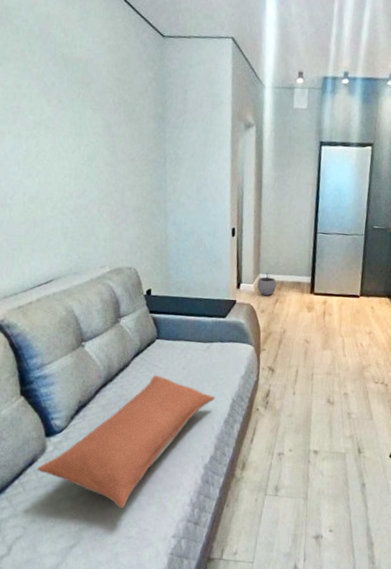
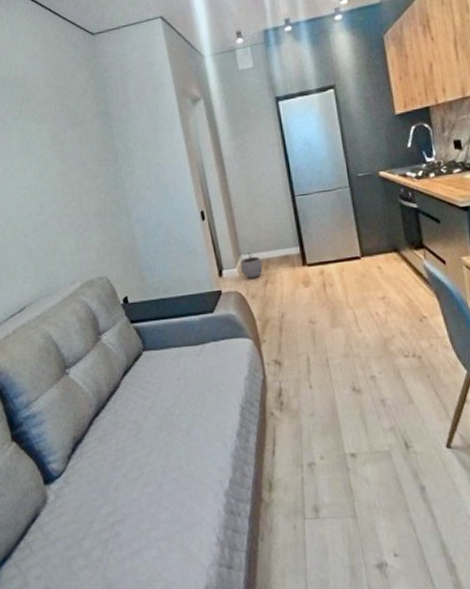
pillow: present [37,375,216,509] -> none [41,393,221,560]

